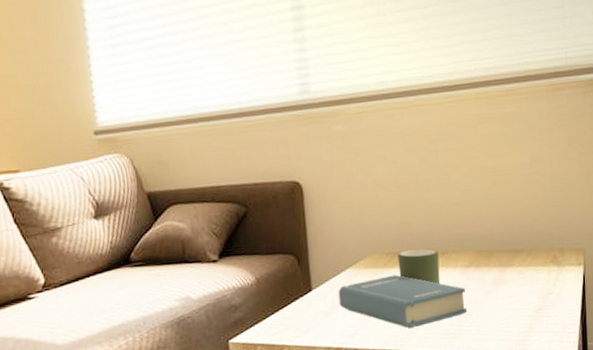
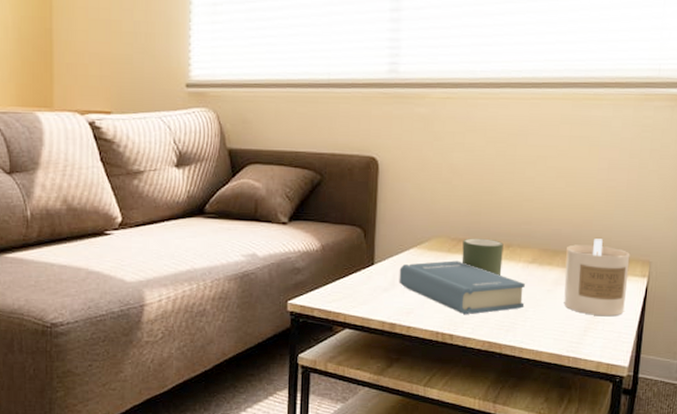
candle: none [500,233,565,311] -> present [564,239,630,317]

